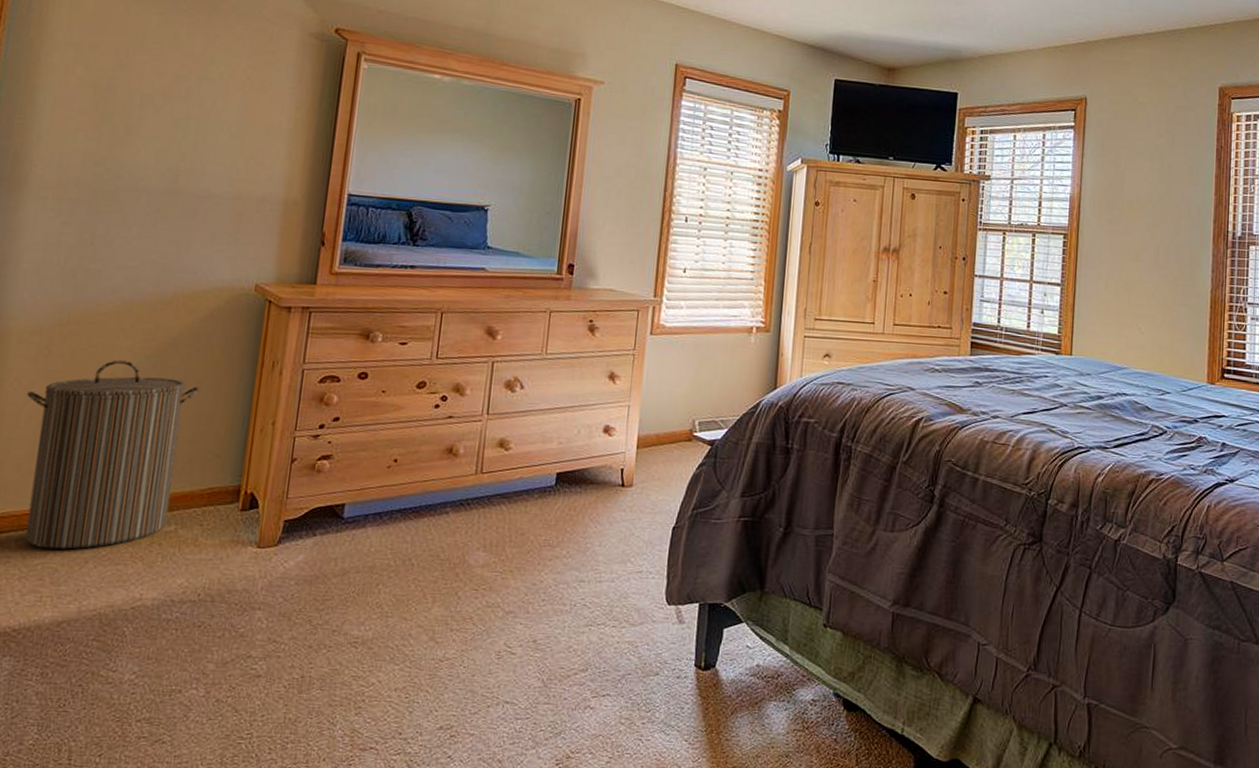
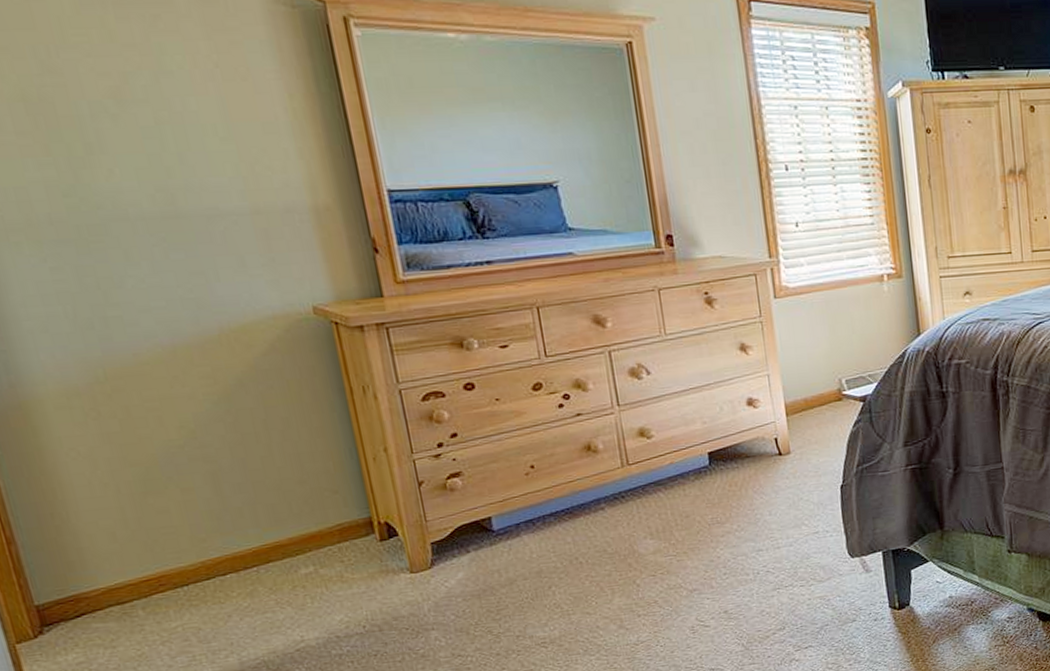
laundry hamper: present [24,359,200,549] -> none [90,409,304,611]

